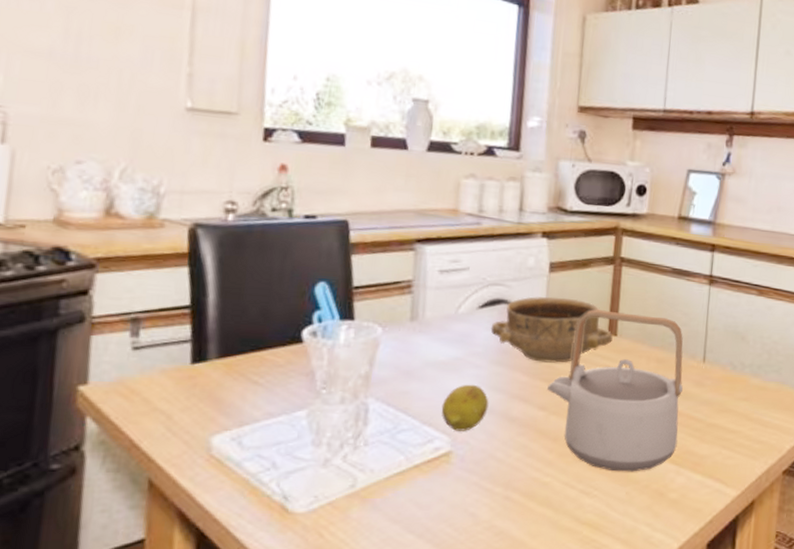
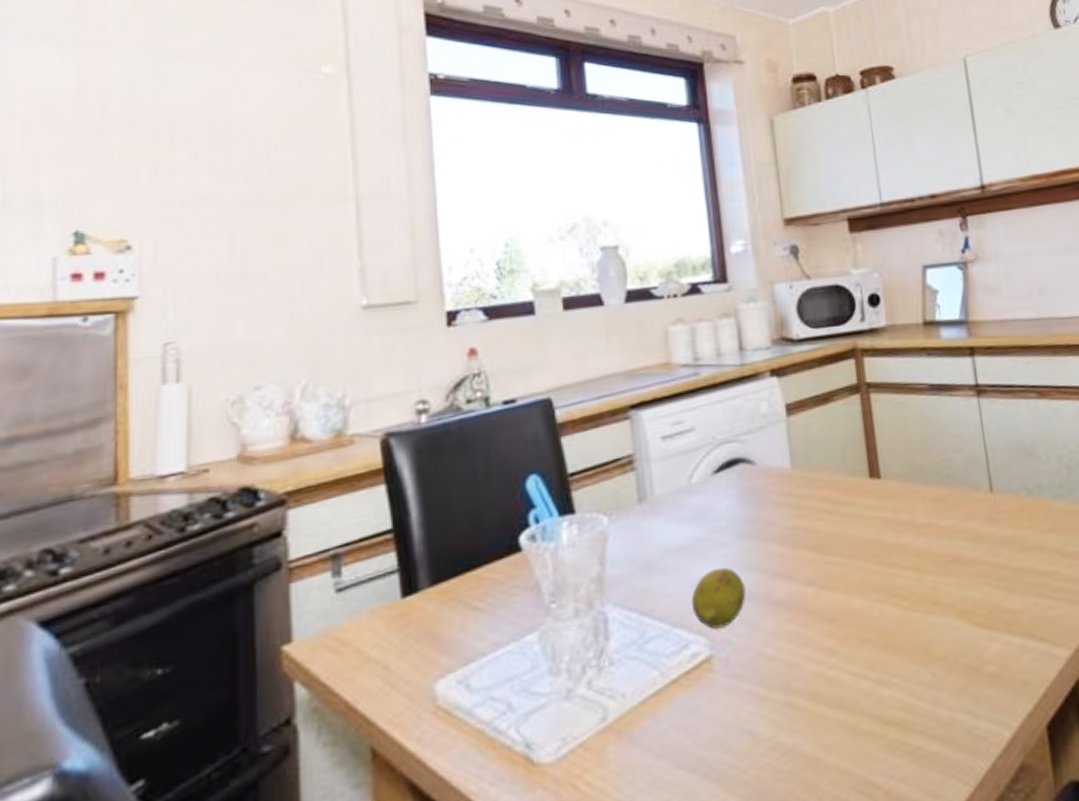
ceramic bowl: present [490,296,613,363] -> none [731,441,876,527]
teapot: present [547,309,683,472] -> none [811,446,982,650]

